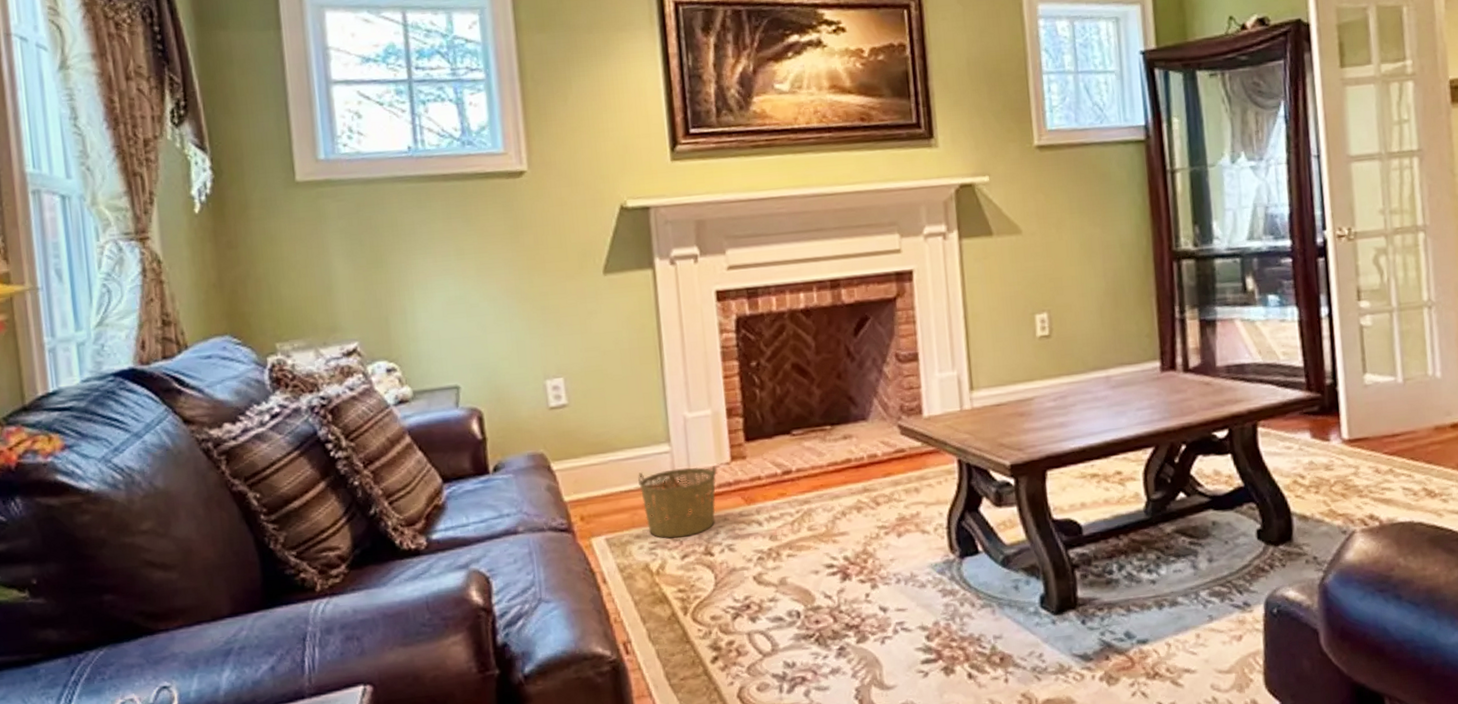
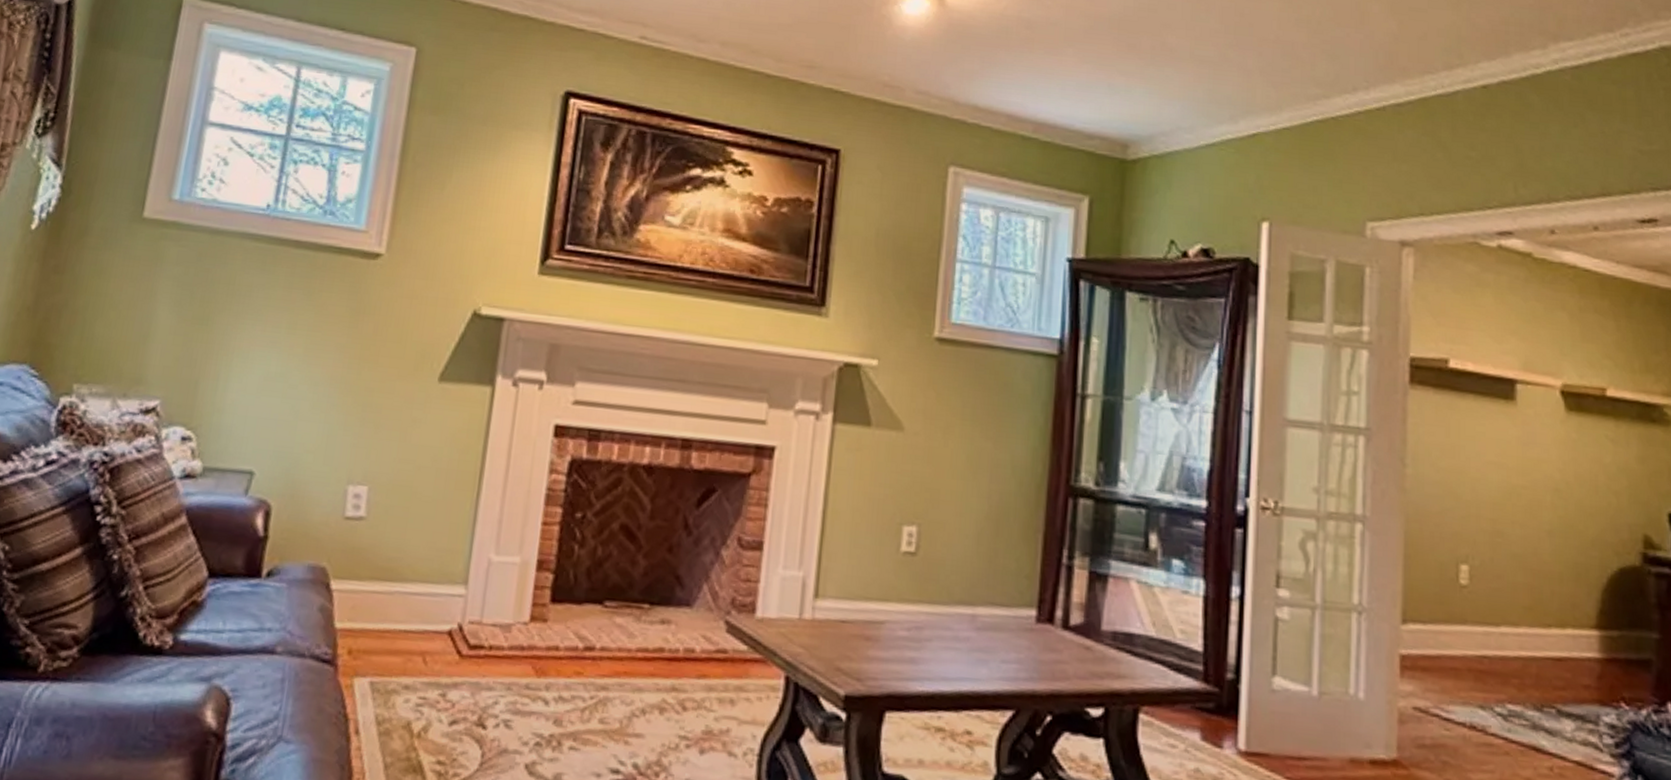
basket: present [638,466,717,539] -> none [419,613,512,700]

